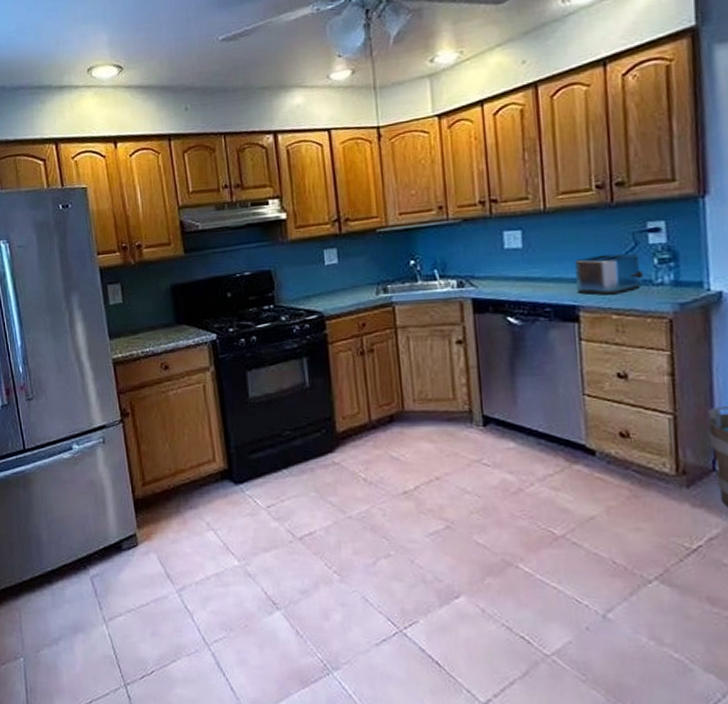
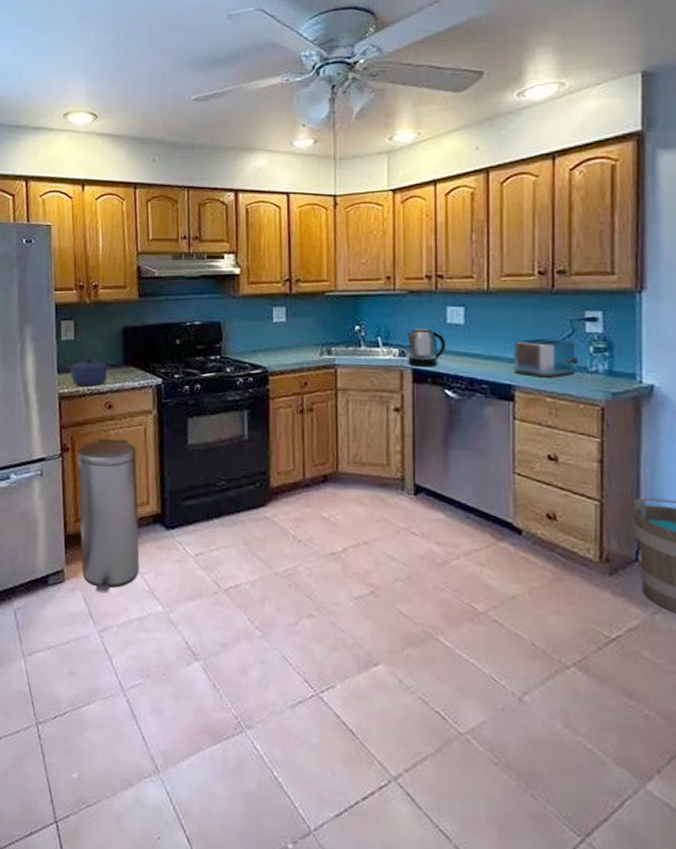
cooking pot: none [116,320,164,350] -> present [65,358,112,387]
pedal bin: none [138,399,212,553] -> present [78,439,140,594]
kettle: none [463,255,505,297] -> present [406,328,446,367]

